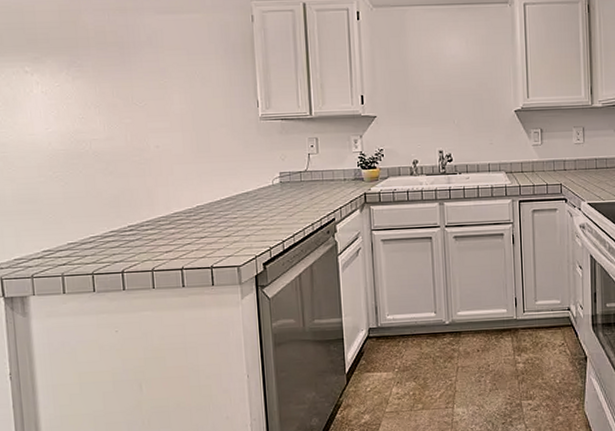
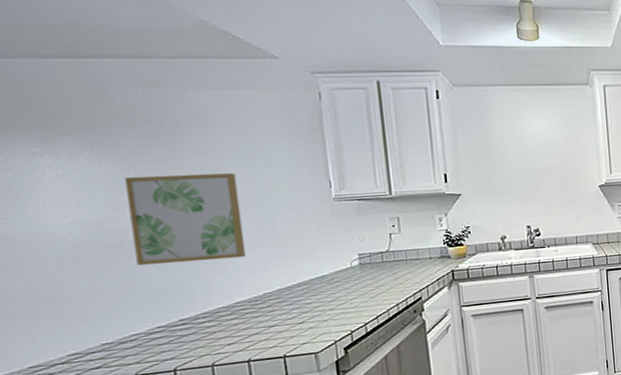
wall art: none [91,92,184,175] -> present [124,173,247,266]

